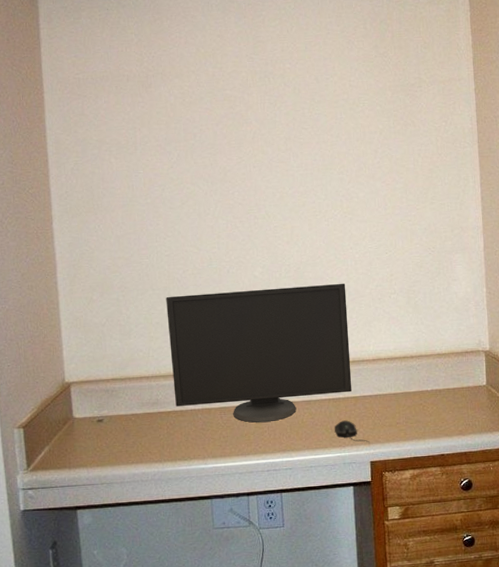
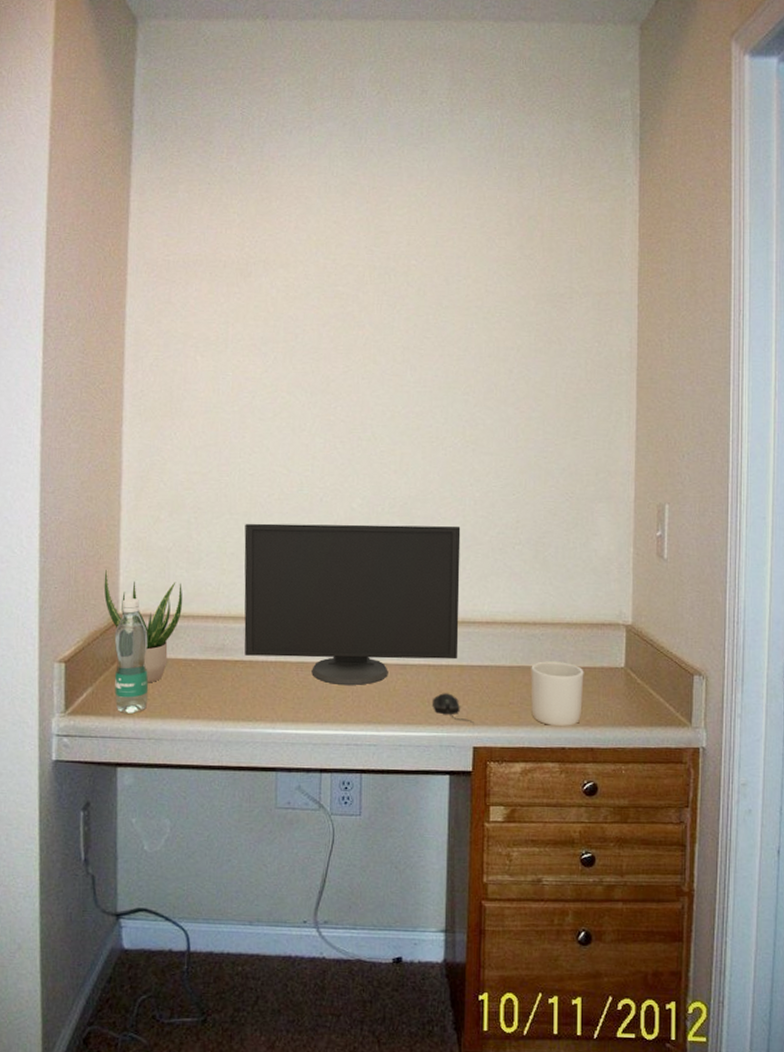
potted plant: none [50,346,119,438] -> present [104,570,182,683]
bottle: none [63,368,98,465] -> present [114,598,149,714]
mug: none [411,385,456,439] -> present [530,661,584,727]

